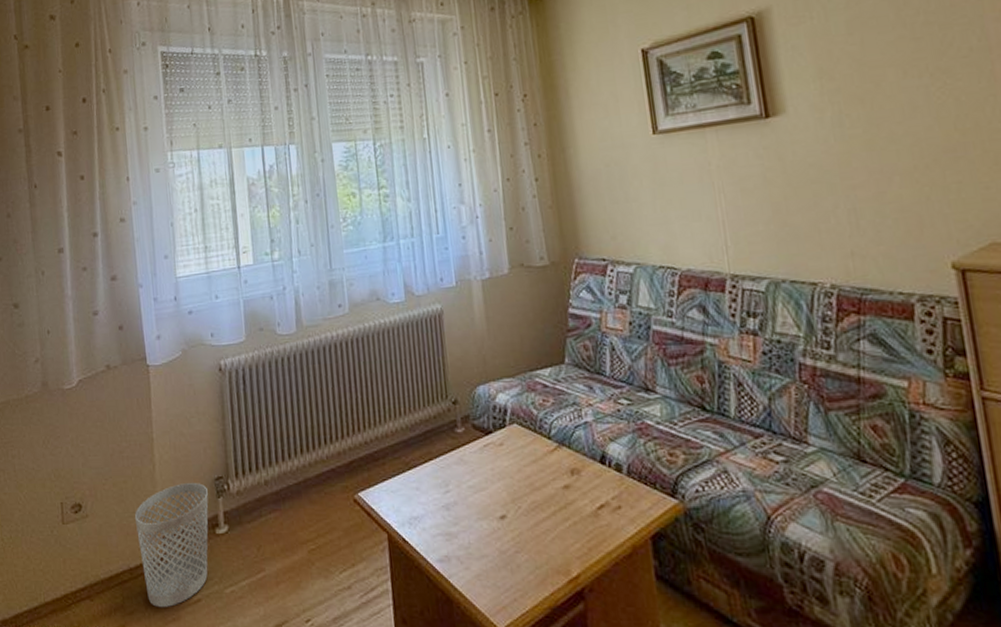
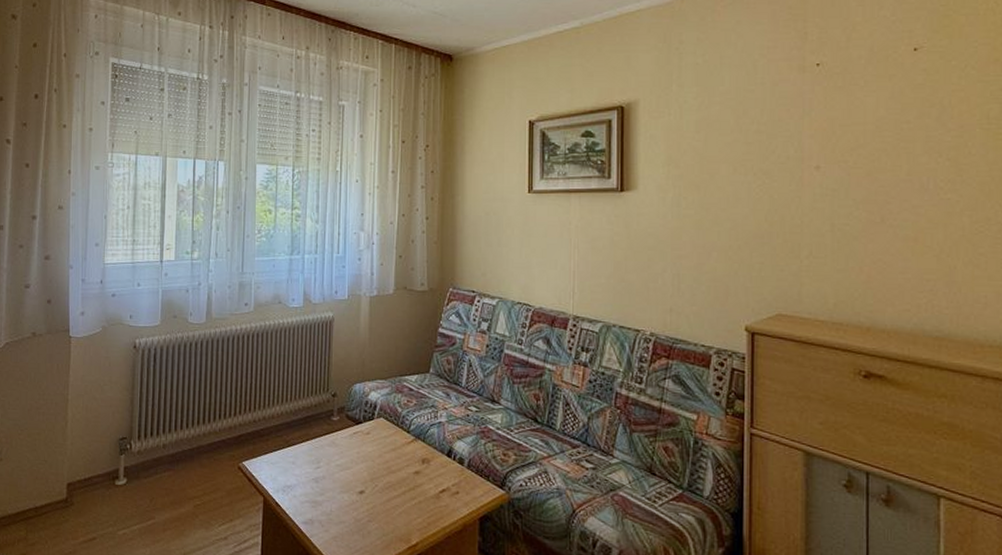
wastebasket: present [134,483,209,607] -> none [44,440,112,542]

